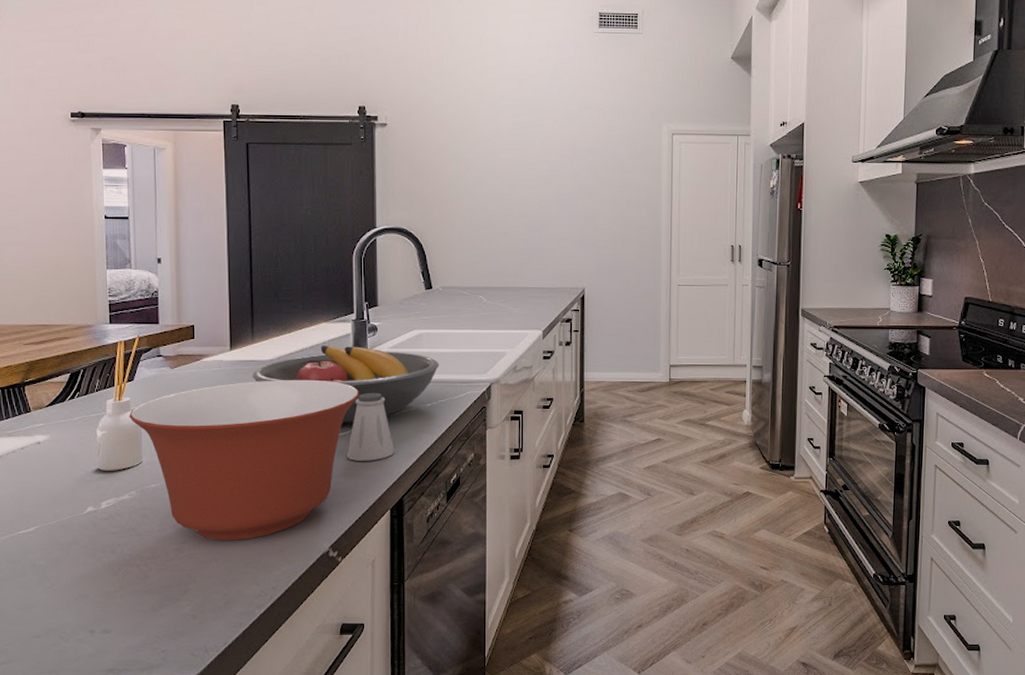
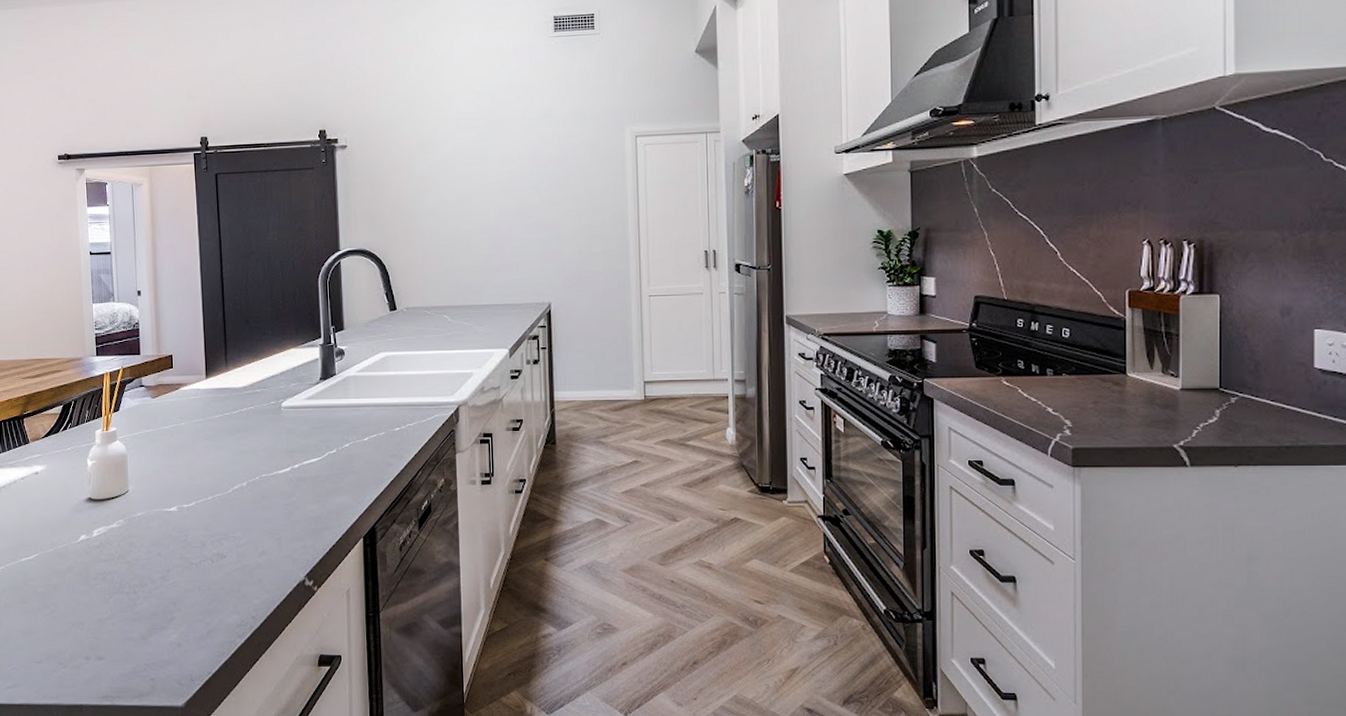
mixing bowl: present [129,379,360,541] -> none [116,406,330,569]
fruit bowl: present [252,346,439,423] -> none [227,371,406,449]
saltshaker: present [346,392,395,461] -> none [318,417,365,488]

